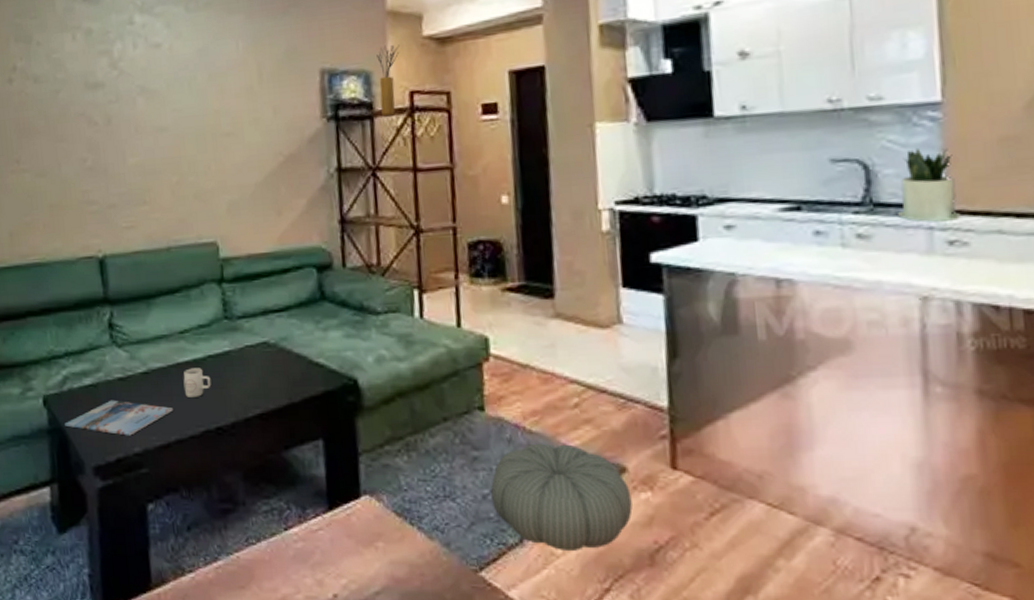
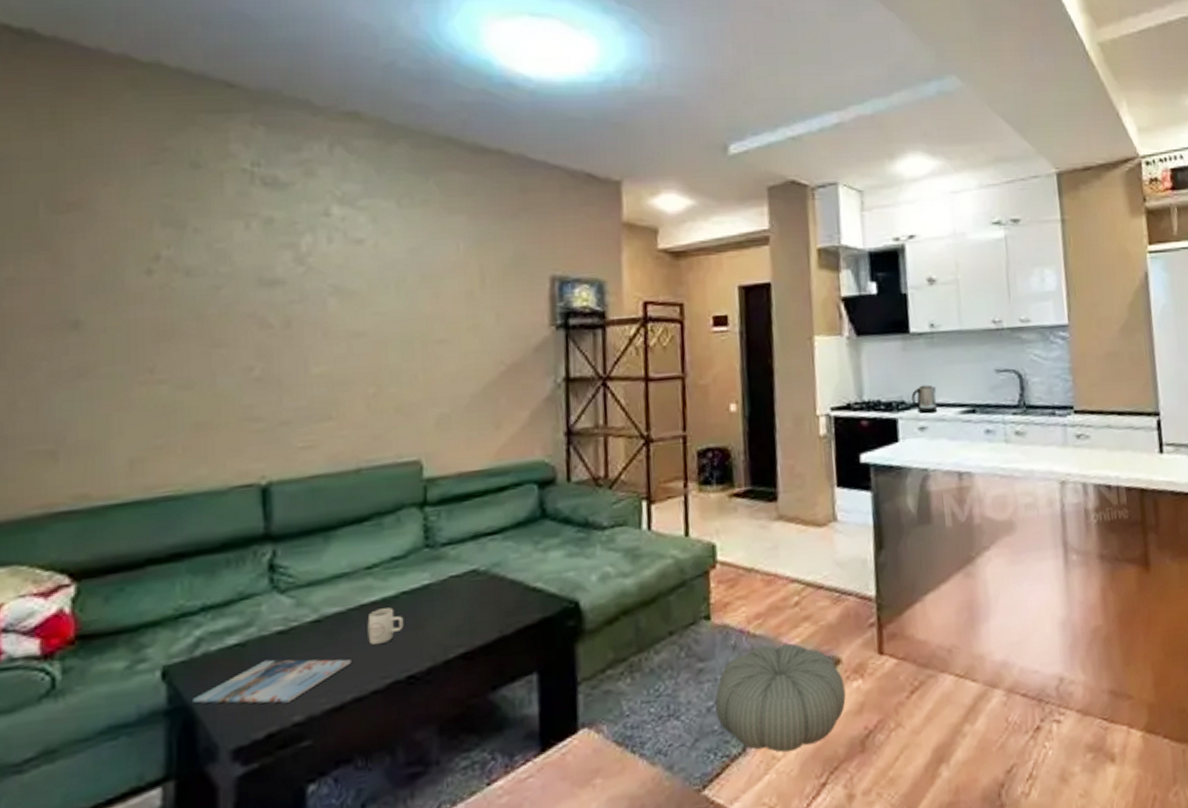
vase: present [376,45,400,117] -> none [611,255,634,326]
kettle: none [715,176,750,211] -> present [911,384,938,414]
planter: present [898,148,962,223] -> none [1043,361,1084,421]

